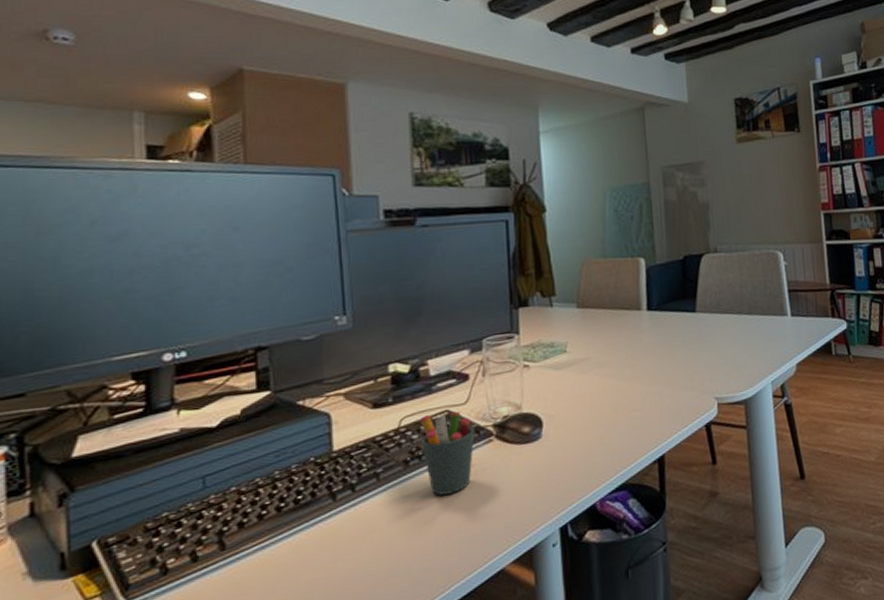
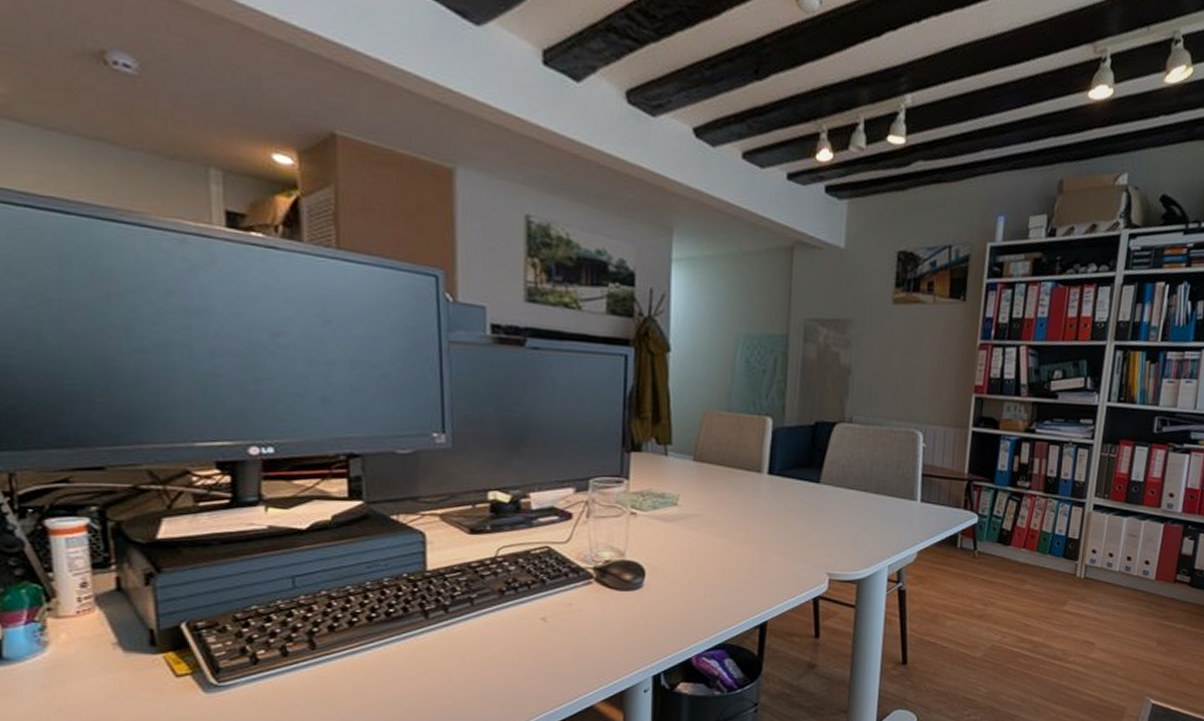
pen holder: present [419,411,475,496] -> none [517,547,574,628]

